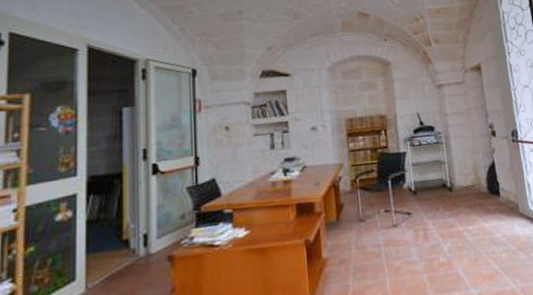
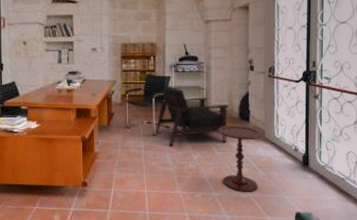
armchair: none [395,163,478,239] -> present [155,85,229,148]
side table: none [467,202,521,284] -> present [218,125,263,192]

